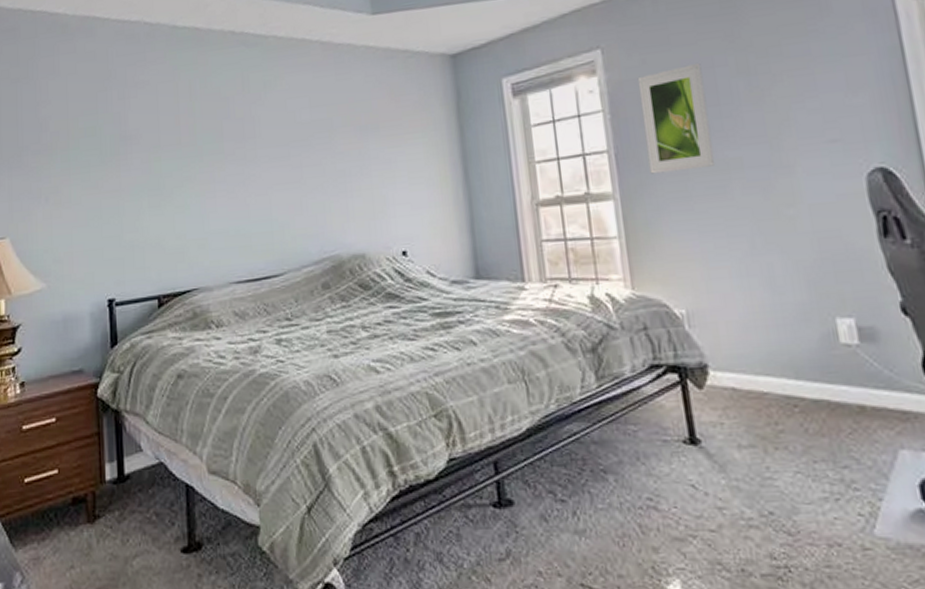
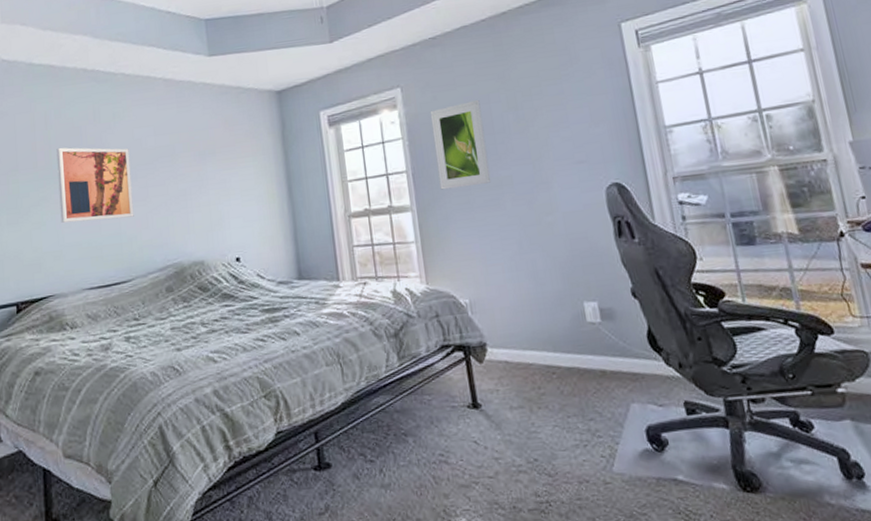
wall art: none [201,121,287,207] -> present [56,147,134,223]

